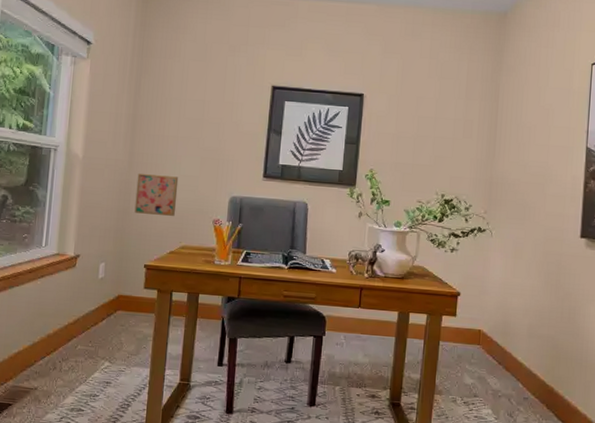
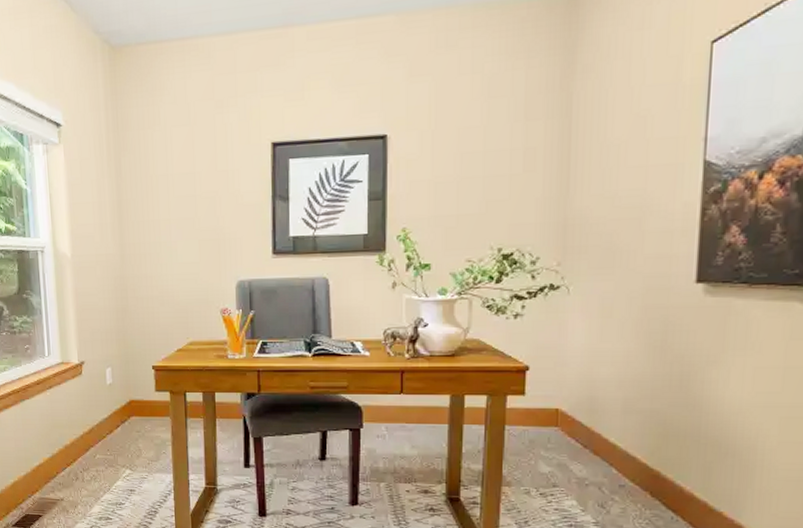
wall art: present [134,174,179,217] -> none [131,265,178,311]

